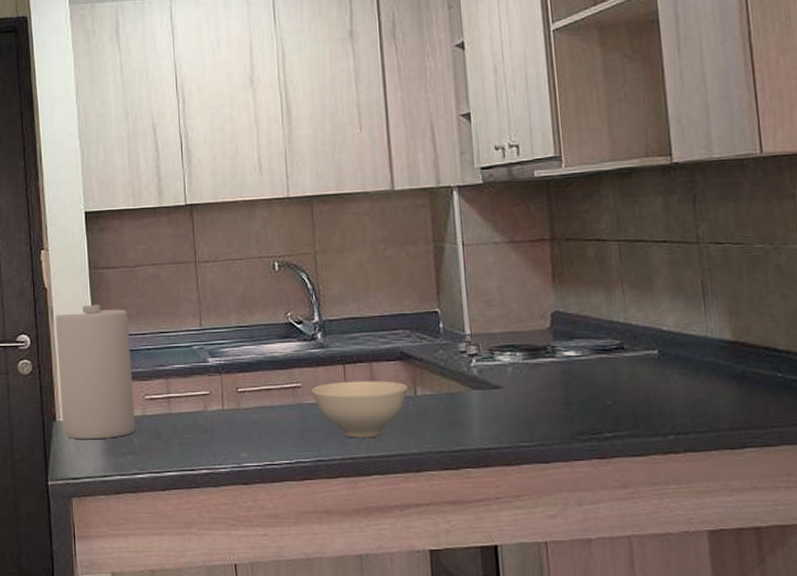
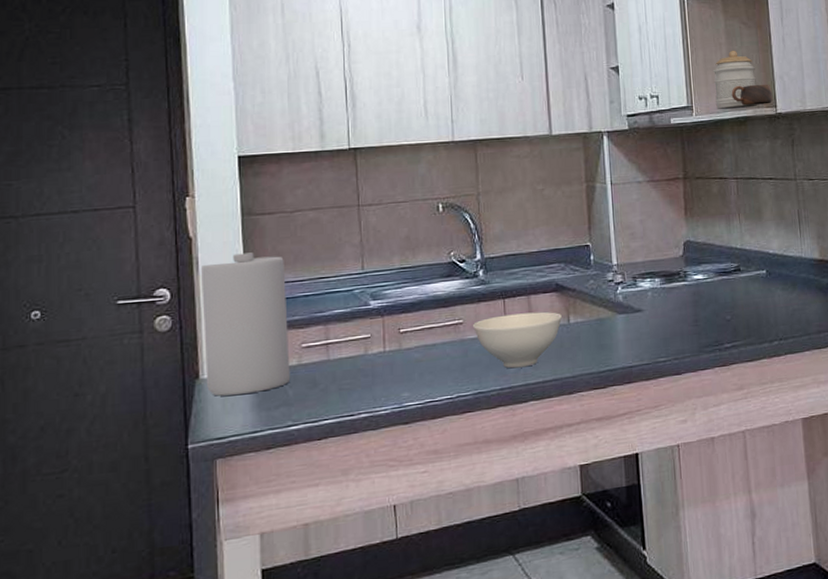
jar: none [586,89,647,160] -> present [712,50,758,110]
cup: none [611,128,667,154] -> present [731,84,773,106]

